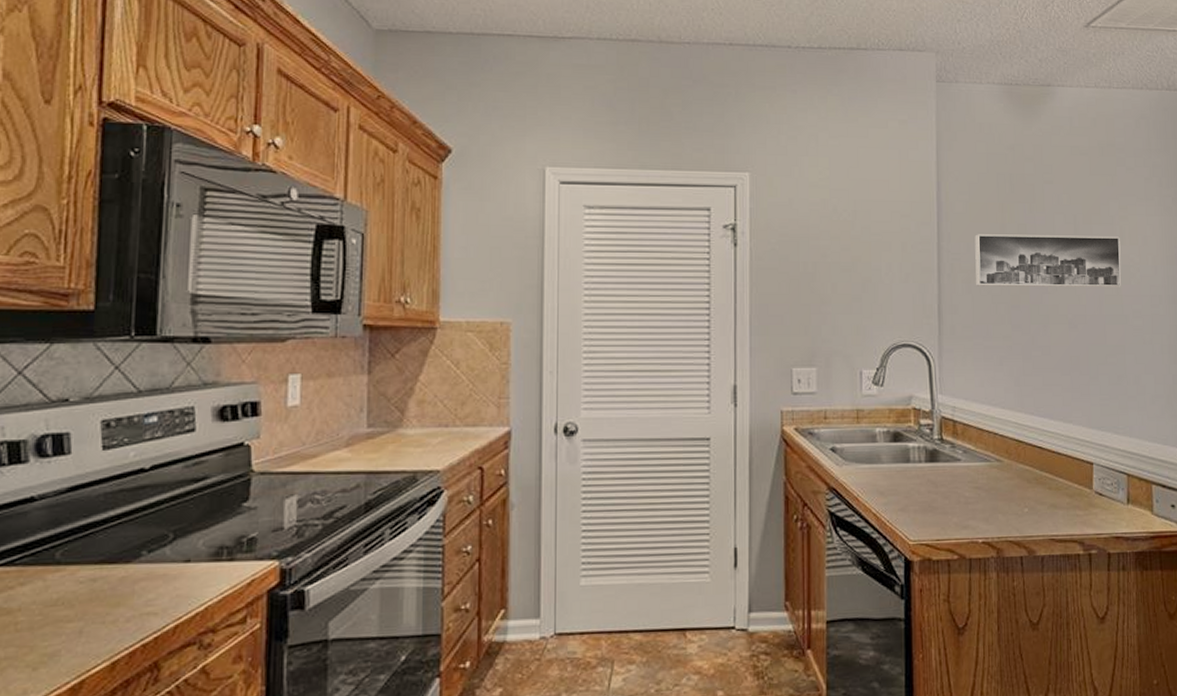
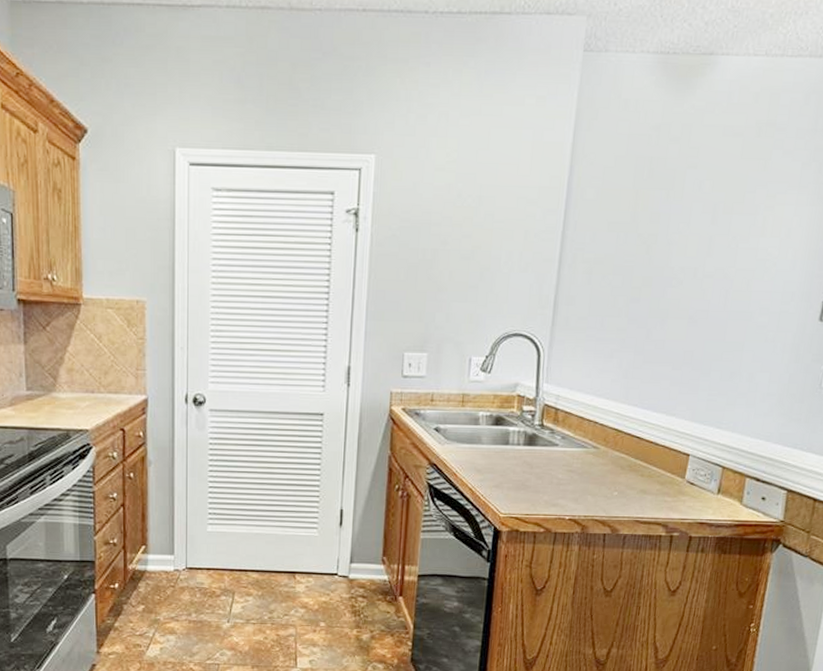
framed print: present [975,234,1121,287] -> none [597,223,761,282]

